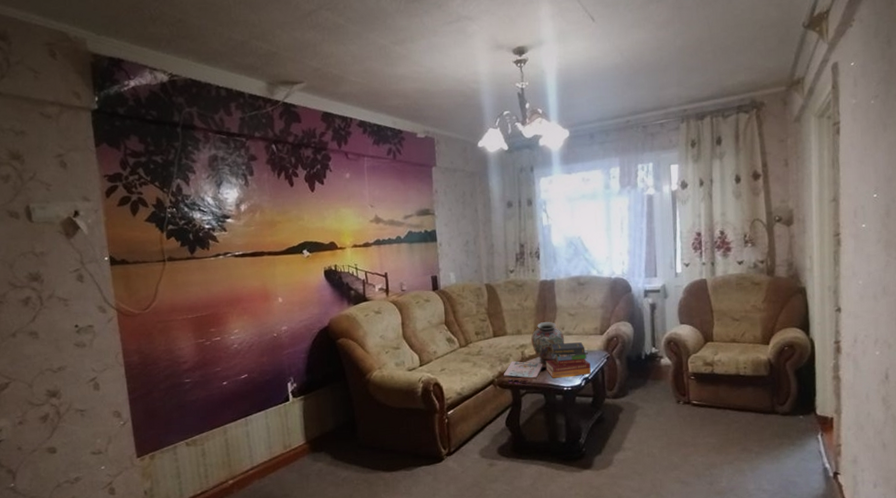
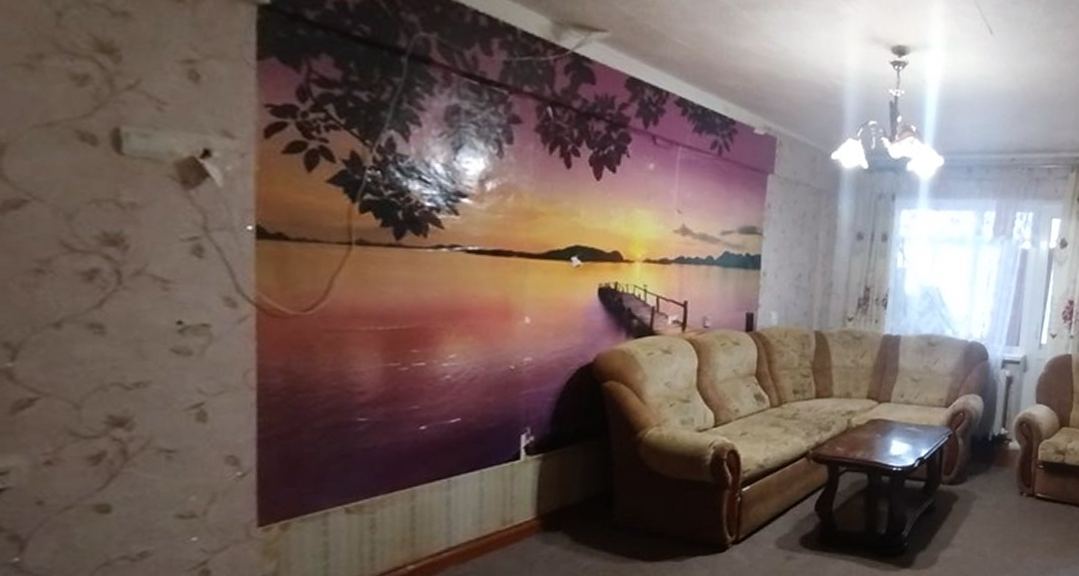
magazine: present [503,360,543,385] -> none [820,429,872,461]
decorative vase: present [524,322,565,373] -> none [849,386,903,447]
books: present [545,342,592,378] -> none [874,413,929,456]

